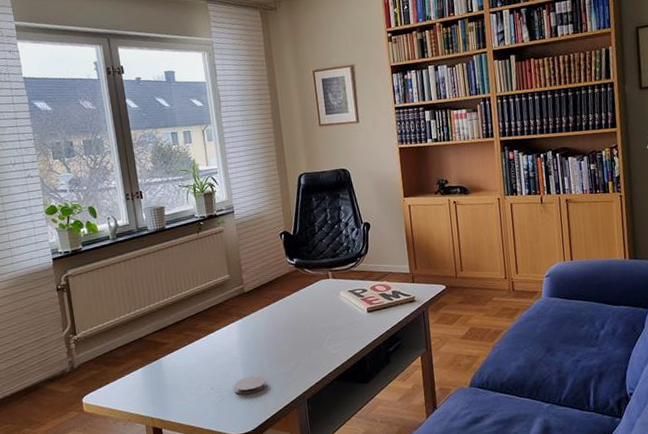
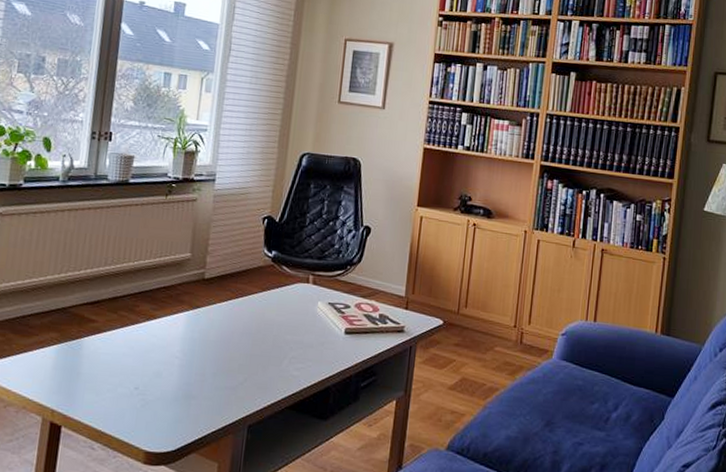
coaster: present [234,376,267,395] -> none [162,383,205,405]

